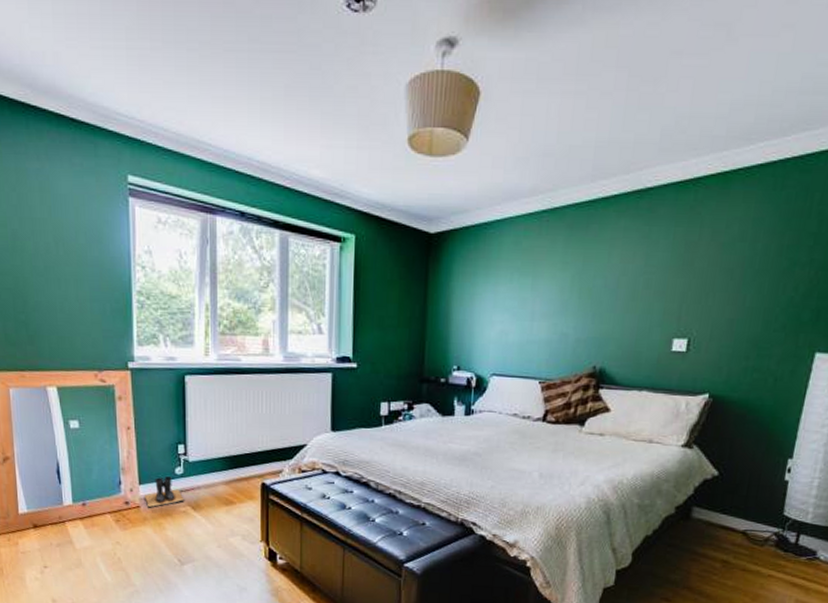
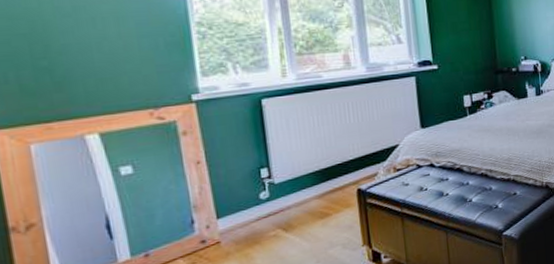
boots: present [143,476,184,508] -> none [223,203,274,241]

